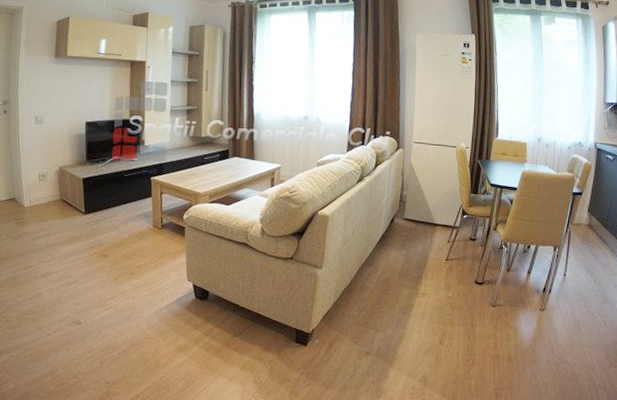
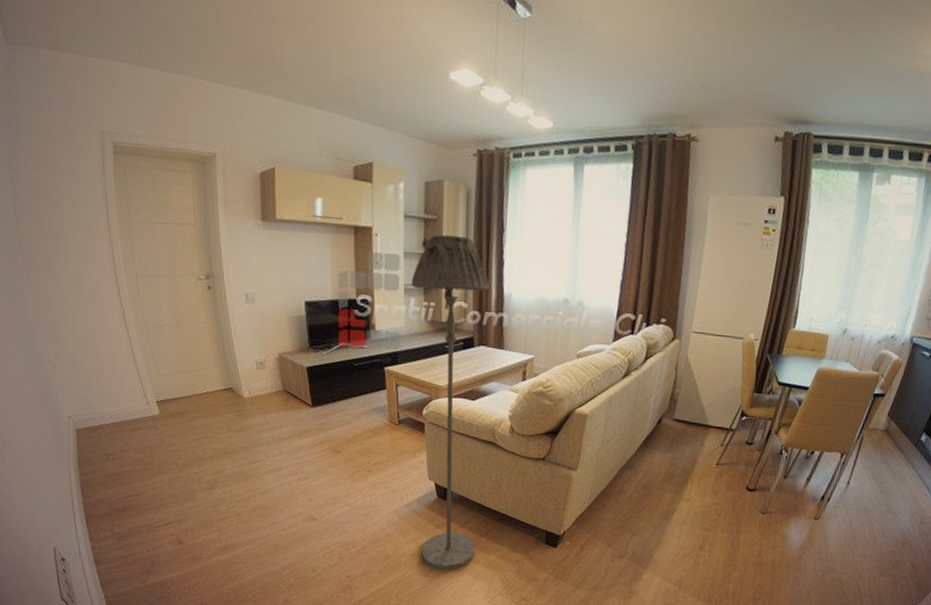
floor lamp: none [176,66,242,372] -> present [411,234,490,570]

